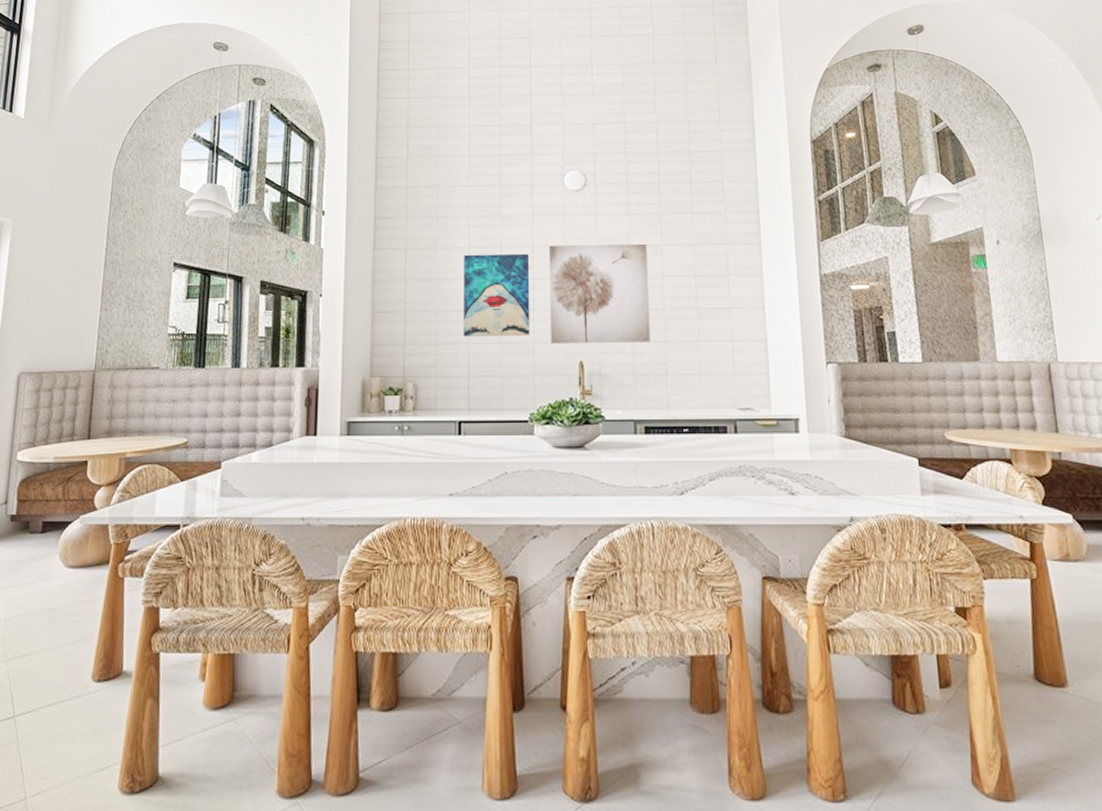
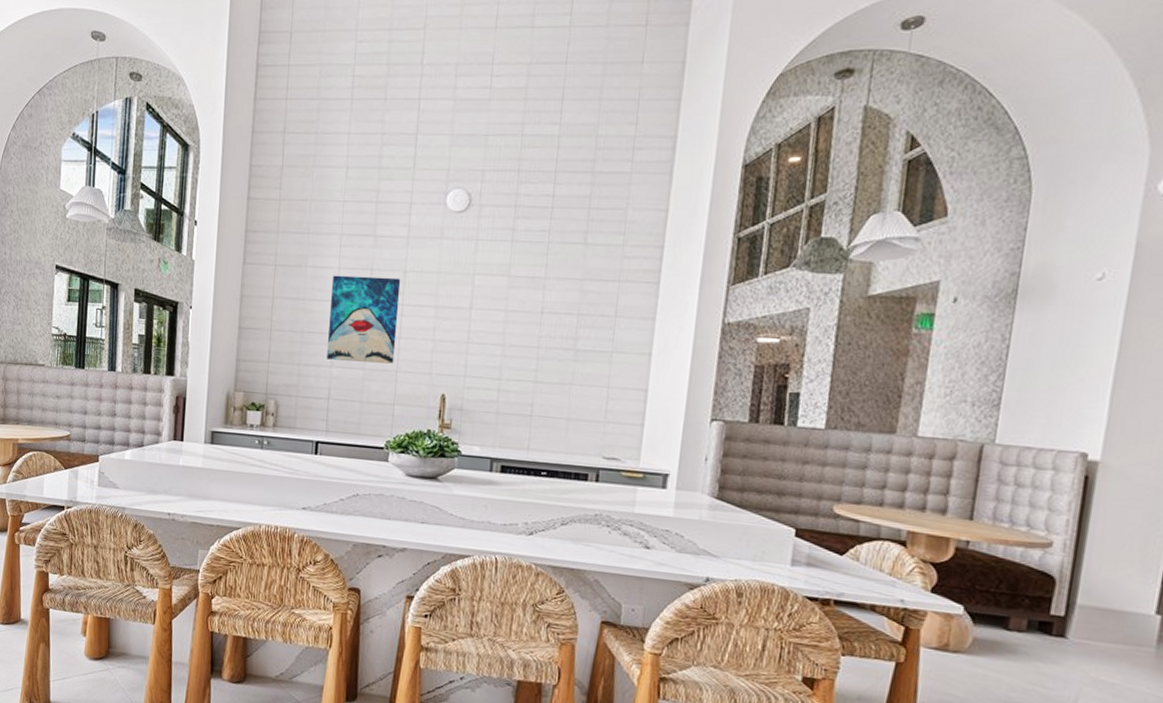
wall art: present [548,243,650,343] -> none [414,270,529,381]

